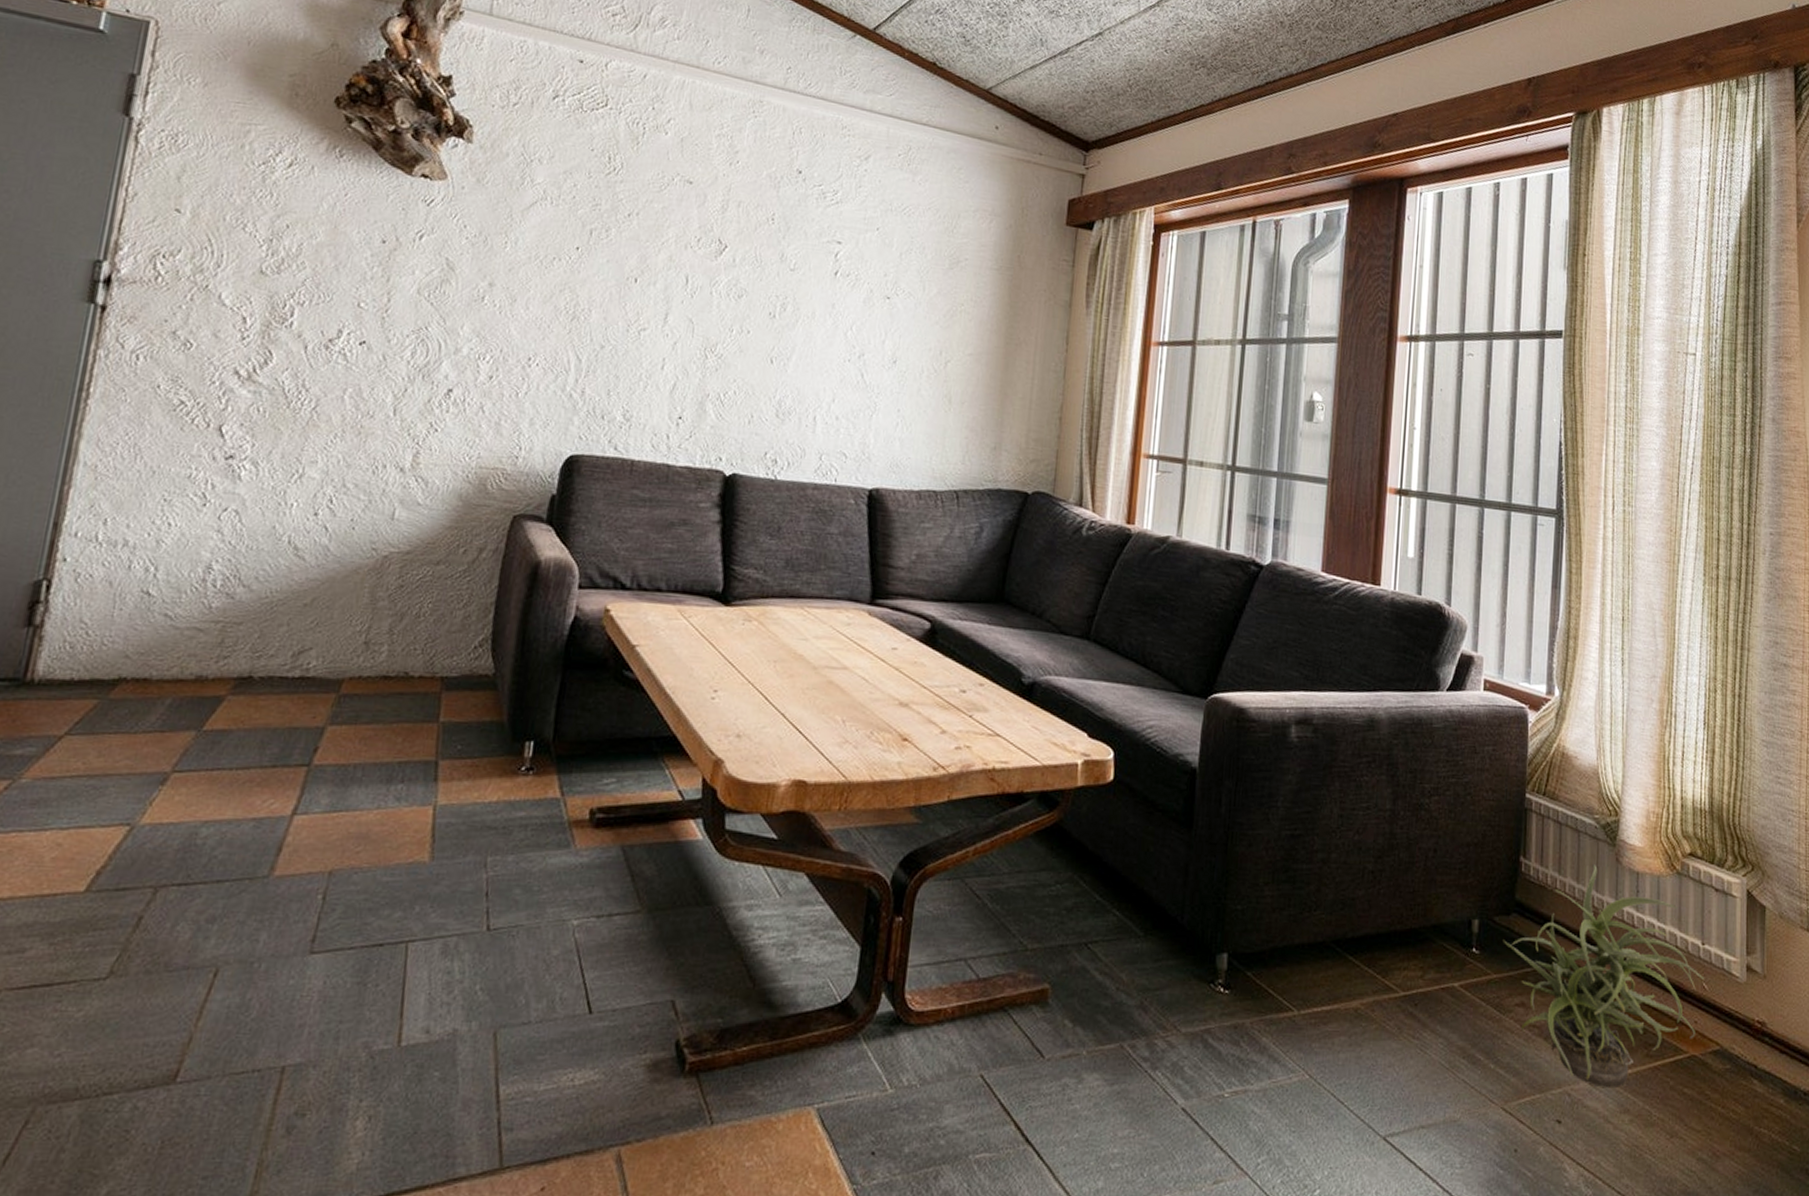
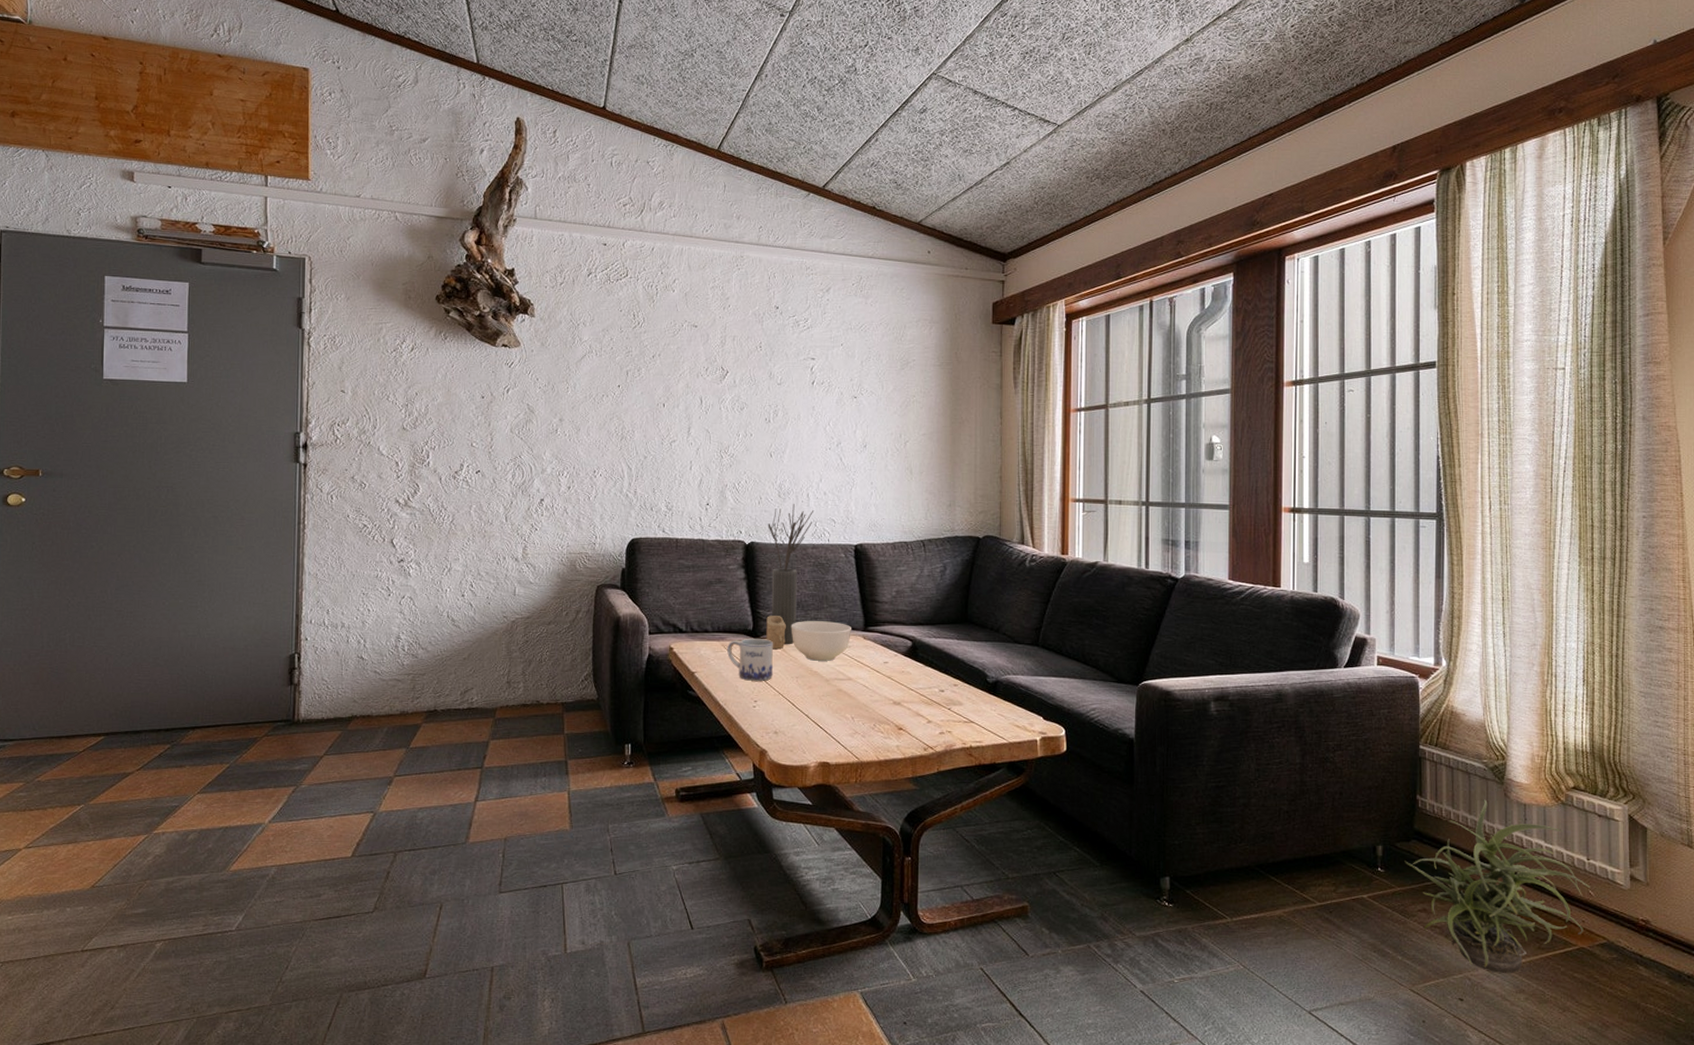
mug: none [684,604,748,664] -> present [727,639,774,681]
candle: none [739,575,768,621] -> present [766,616,786,649]
vase: none [749,427,821,616] -> present [768,503,814,644]
bowl: none [773,585,854,642] -> present [791,621,851,661]

